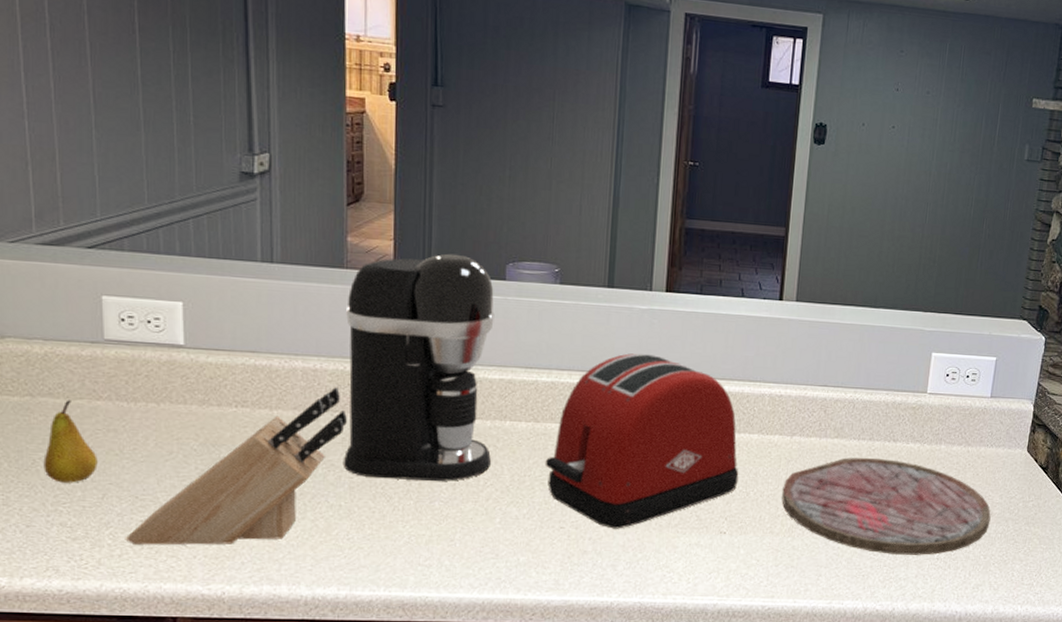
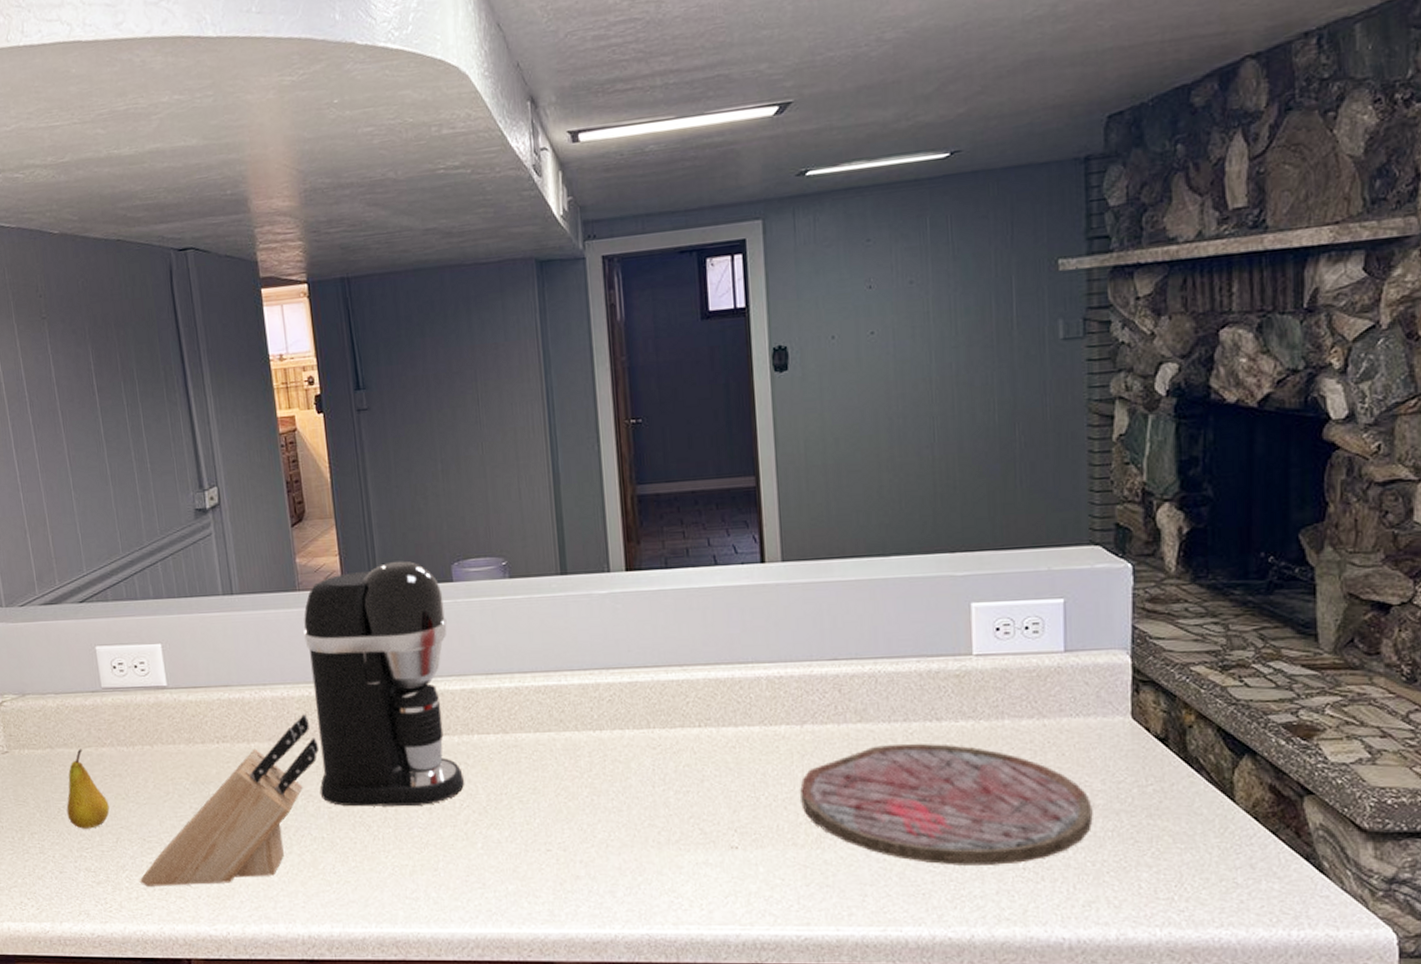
toaster: present [545,353,739,529] -> none [520,643,744,849]

